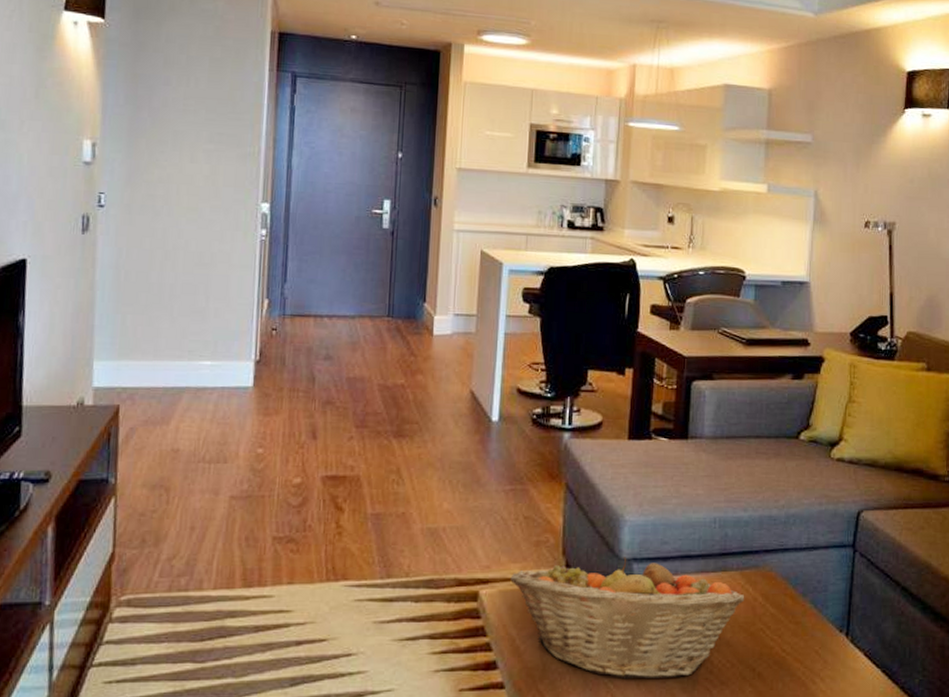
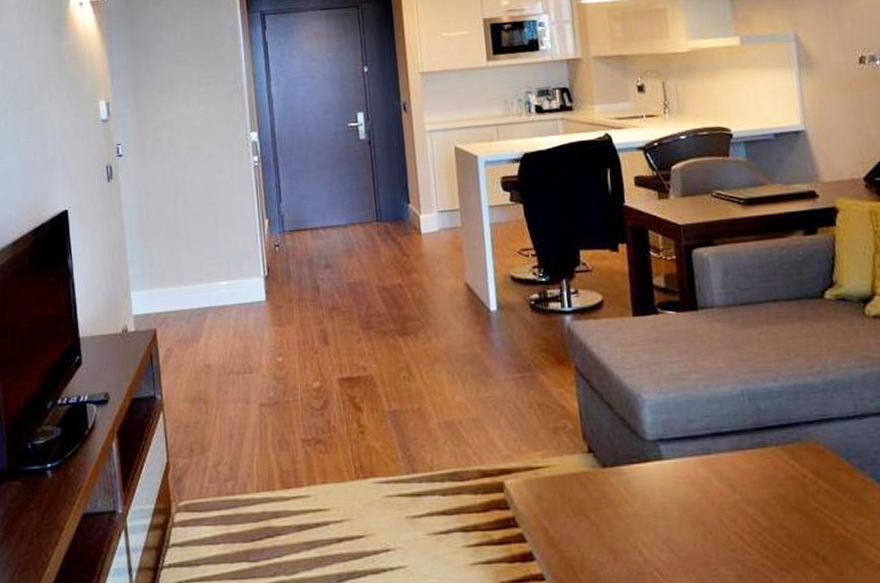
fruit basket: present [510,557,745,680] -> none [533,438,793,568]

